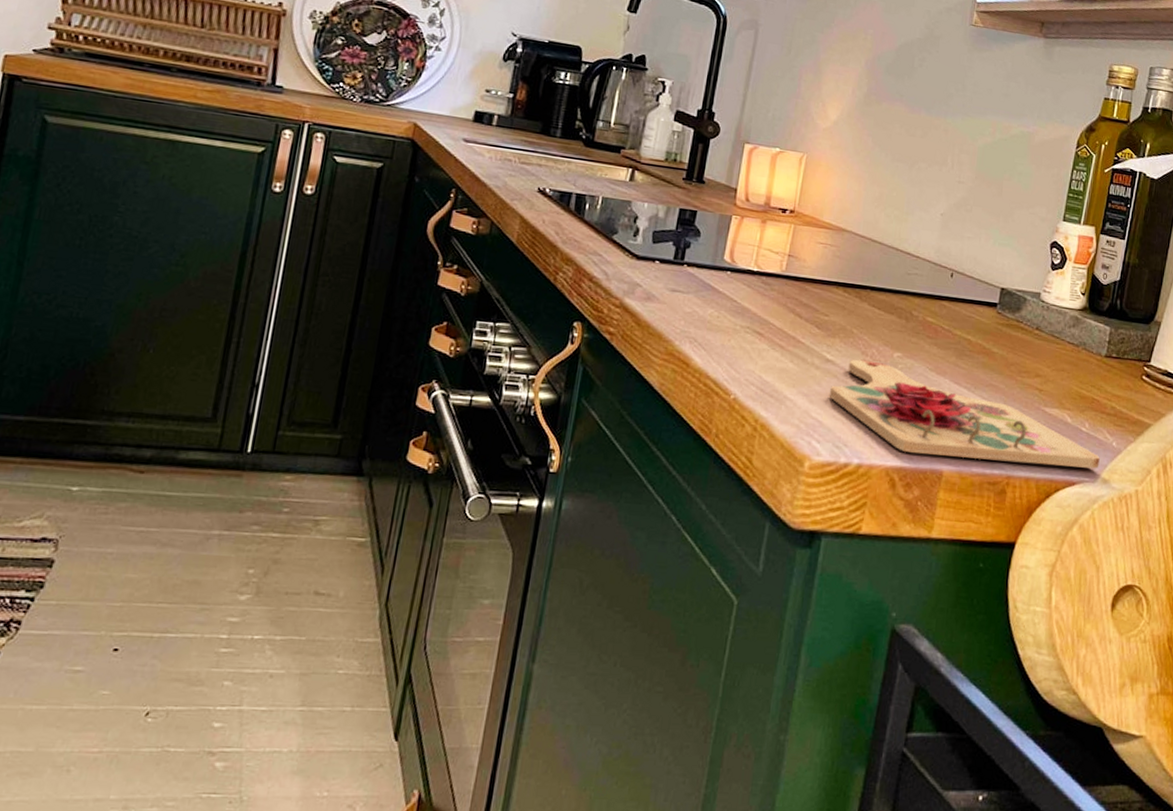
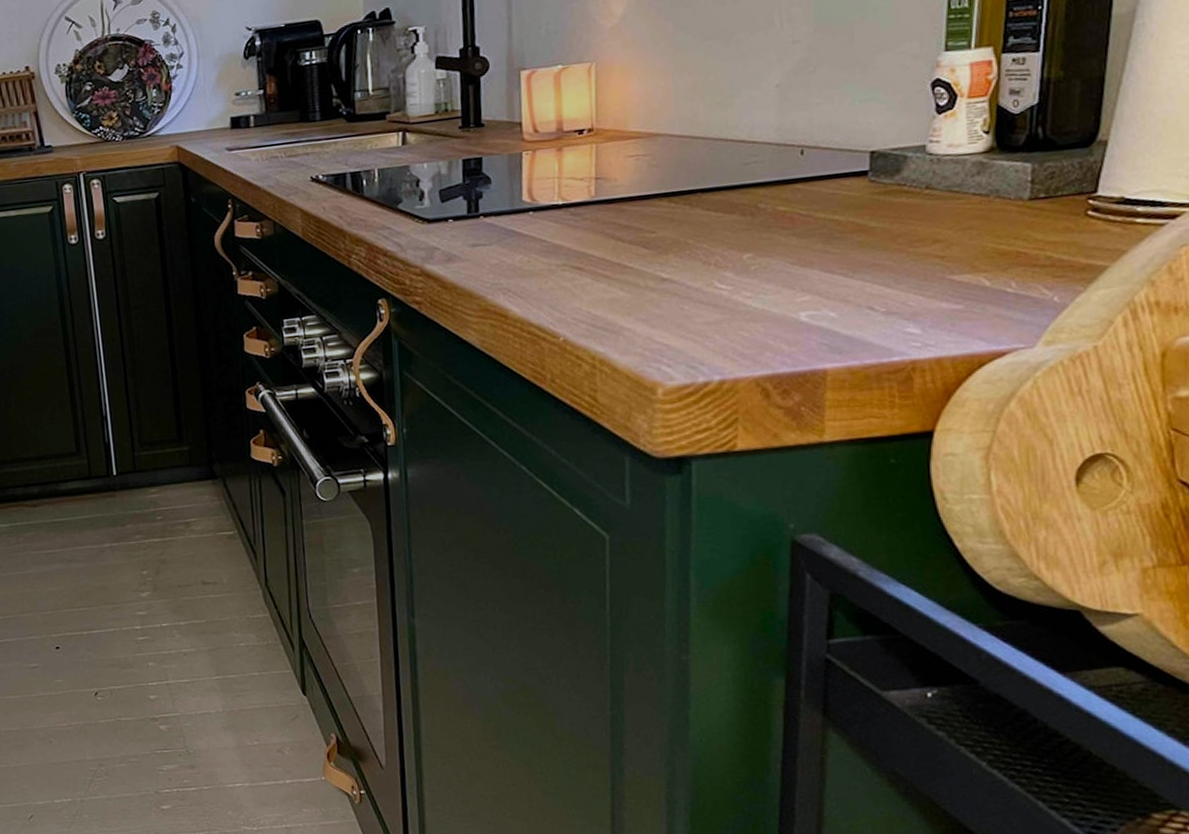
cutting board: present [829,359,1100,469] -> none [671,268,1038,358]

